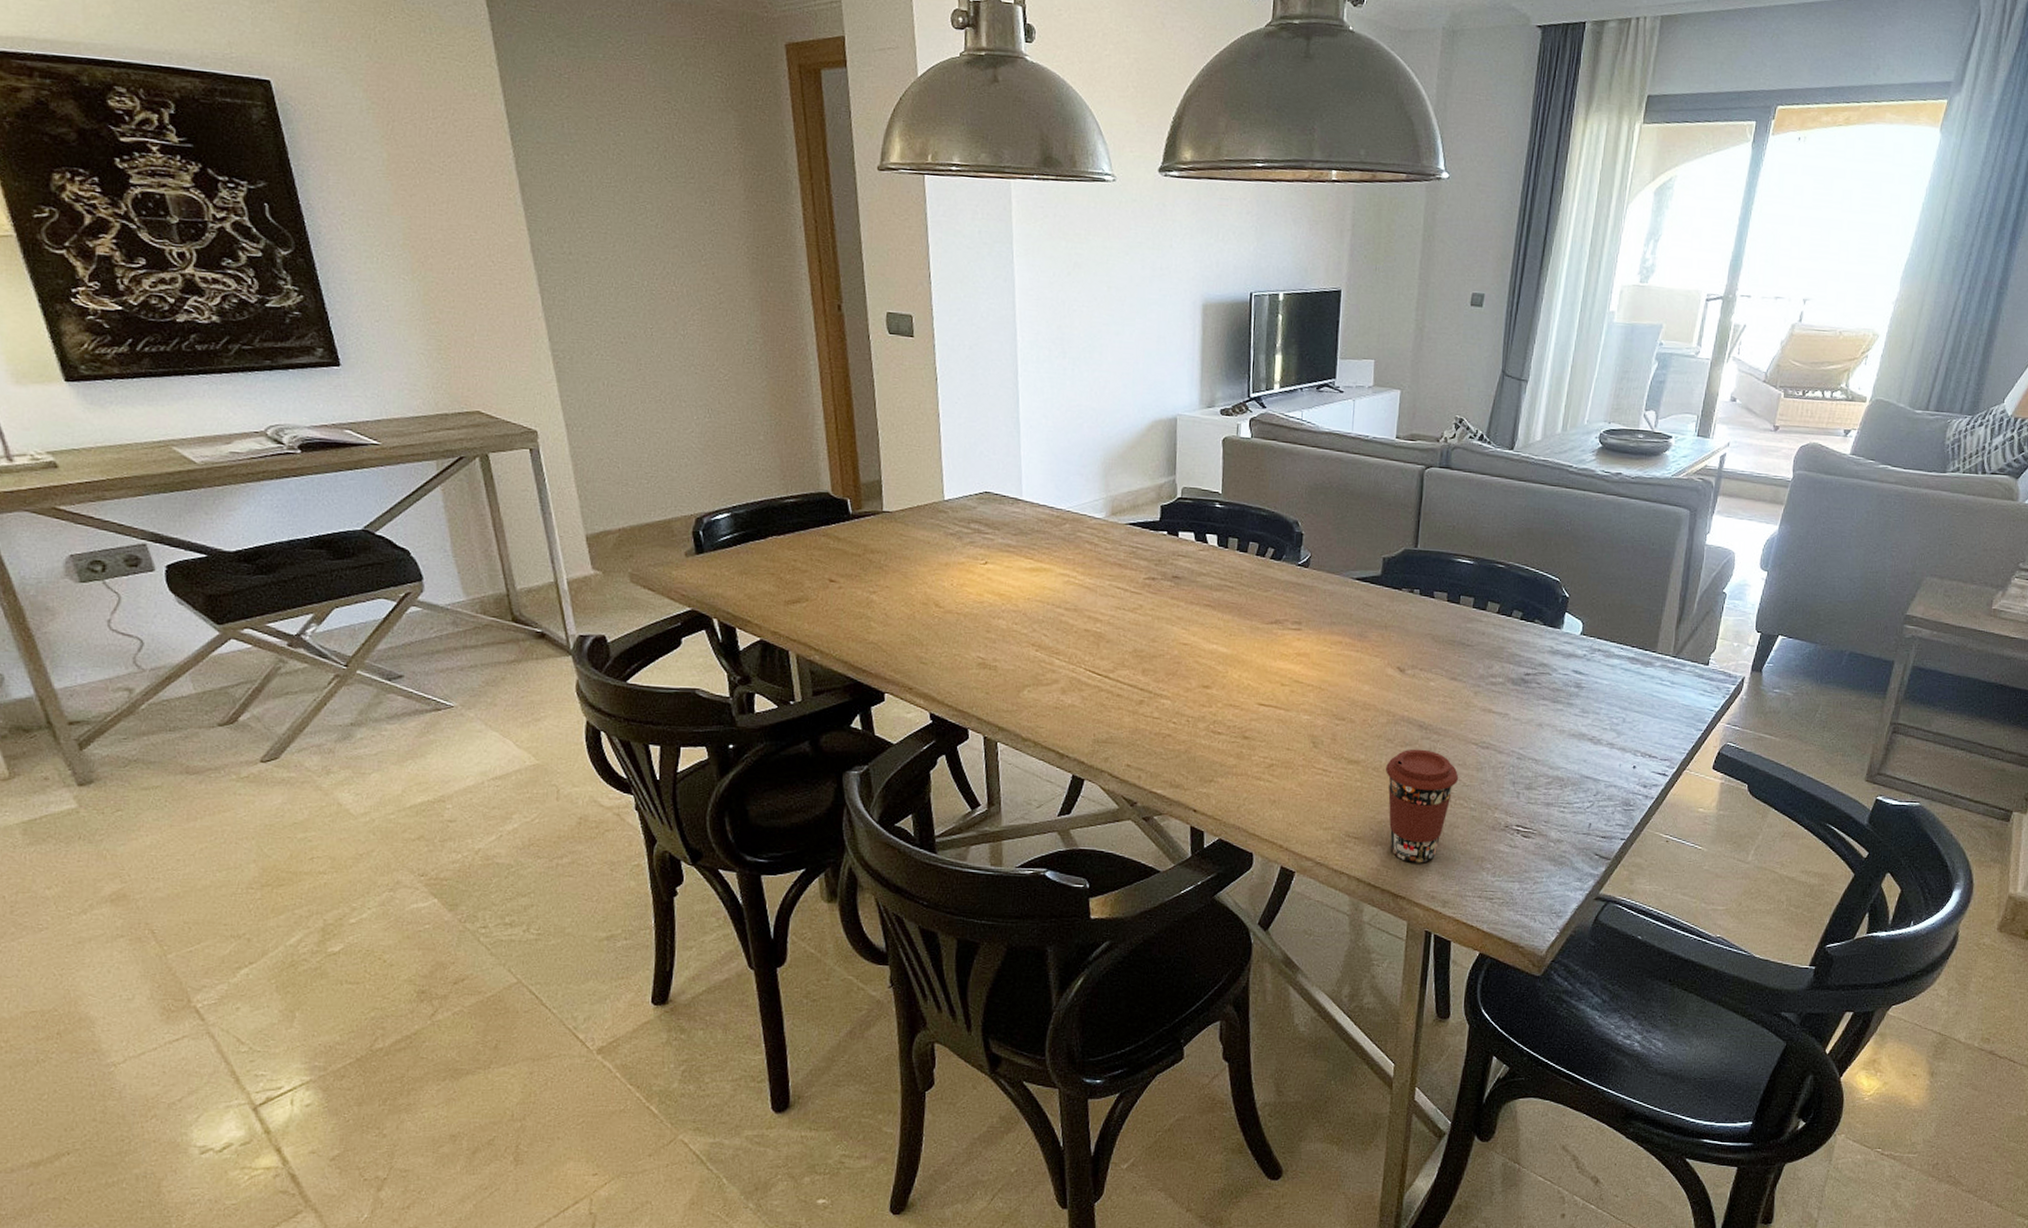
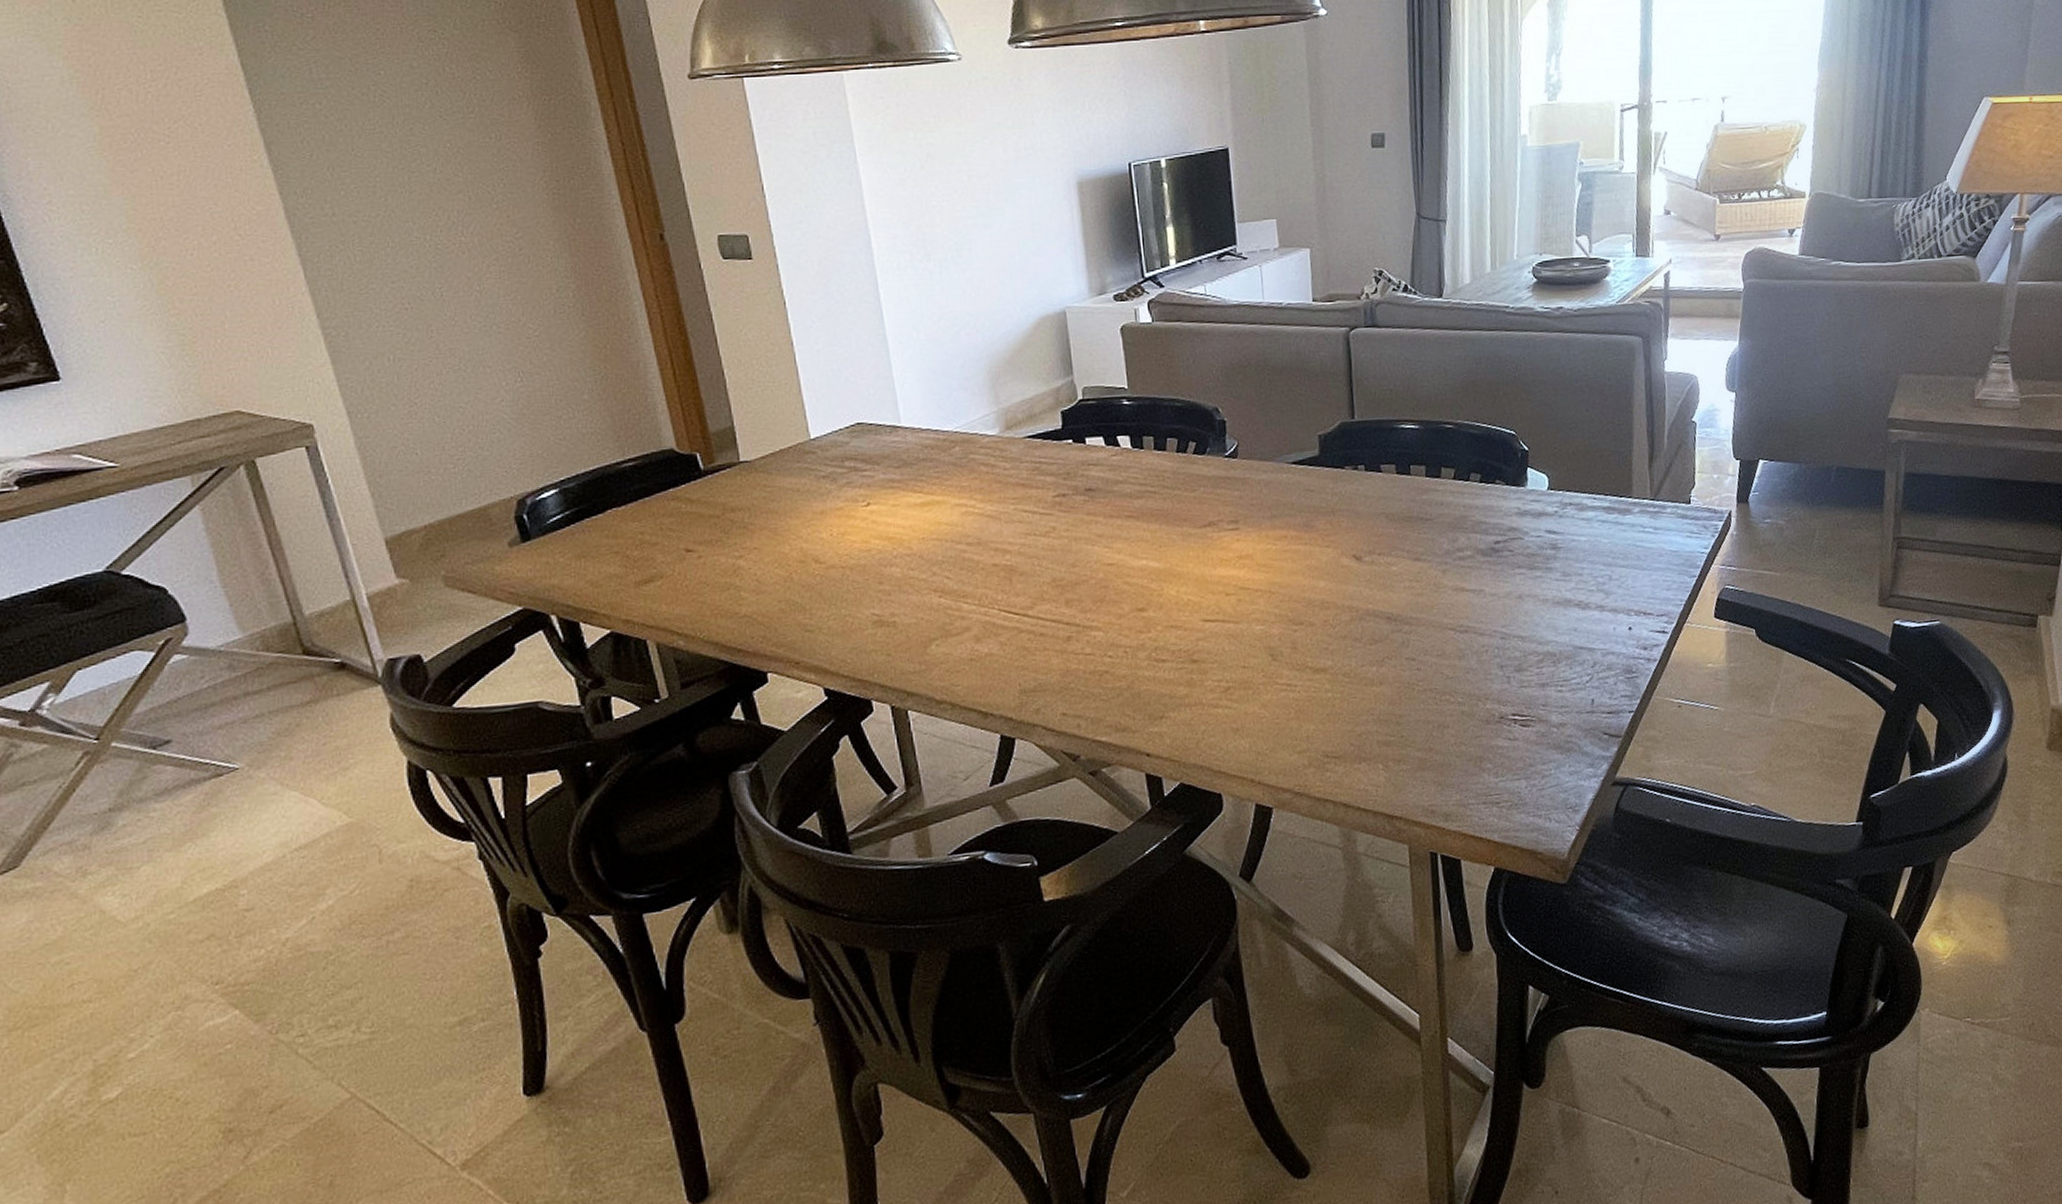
coffee cup: present [1386,749,1459,863] -> none [1357,643,1441,776]

